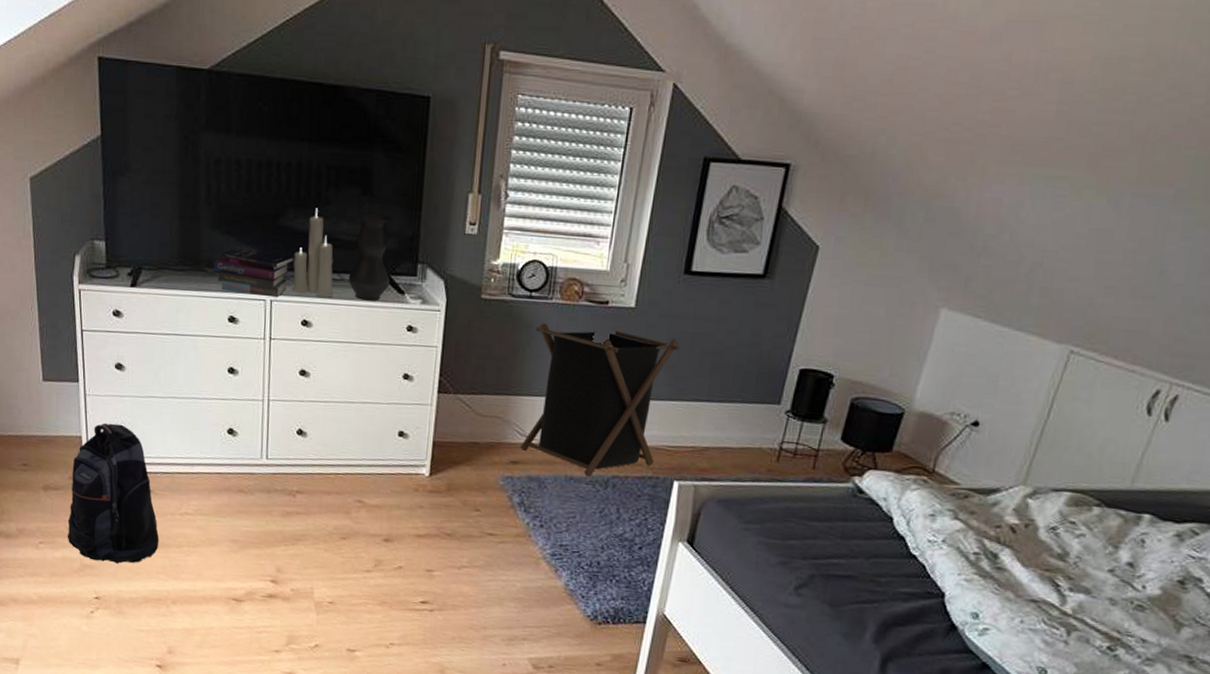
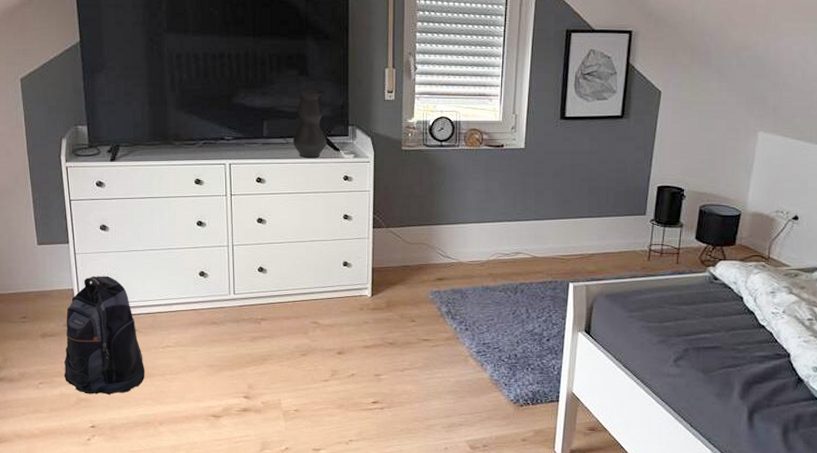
books: present [213,247,294,298] -> none [180,123,247,161]
candle: present [292,208,334,298] -> none [247,88,281,158]
laundry basket: present [520,323,680,477] -> none [444,166,563,286]

